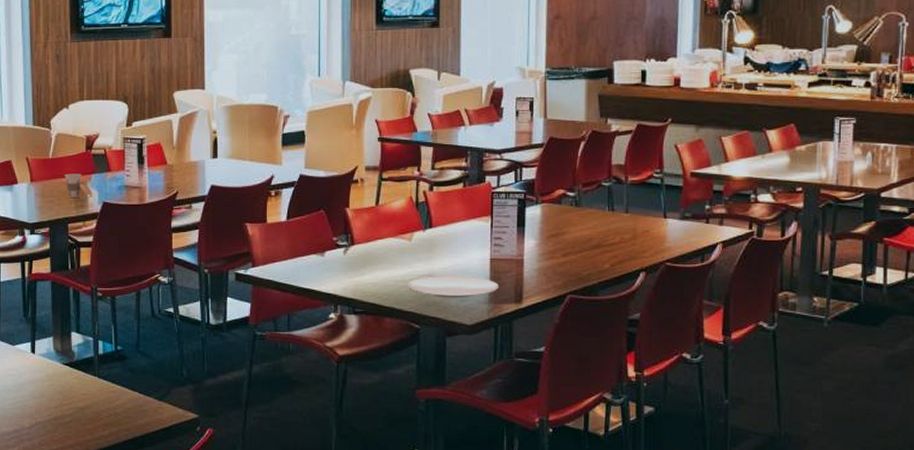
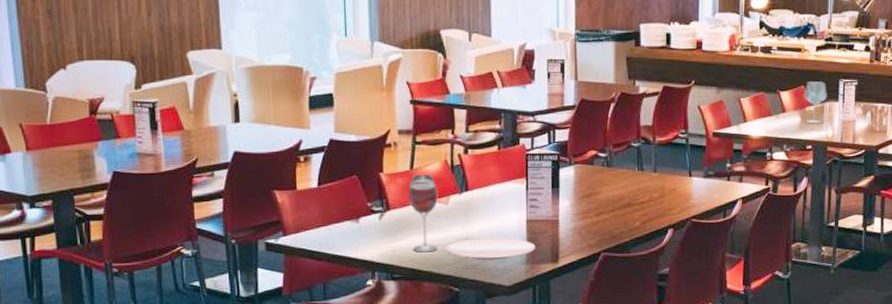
cup: present [65,173,93,197] -> none [66,141,101,167]
wineglass: none [373,210,402,288] -> present [408,174,438,252]
wine glass: none [794,120,820,165] -> present [804,82,827,124]

